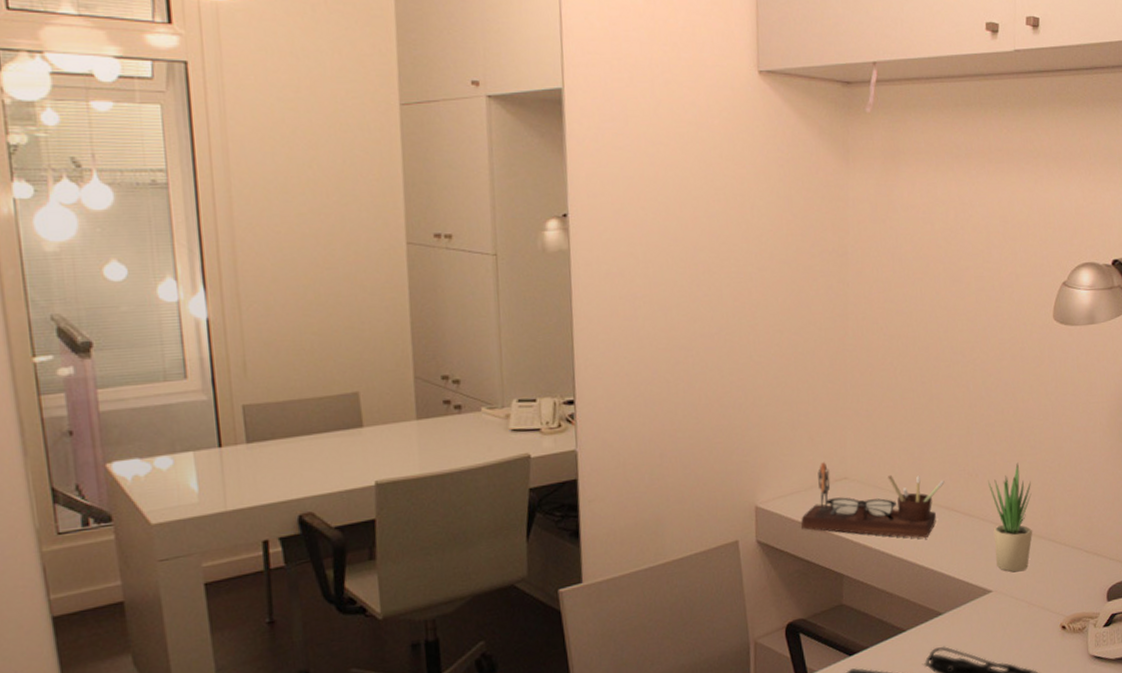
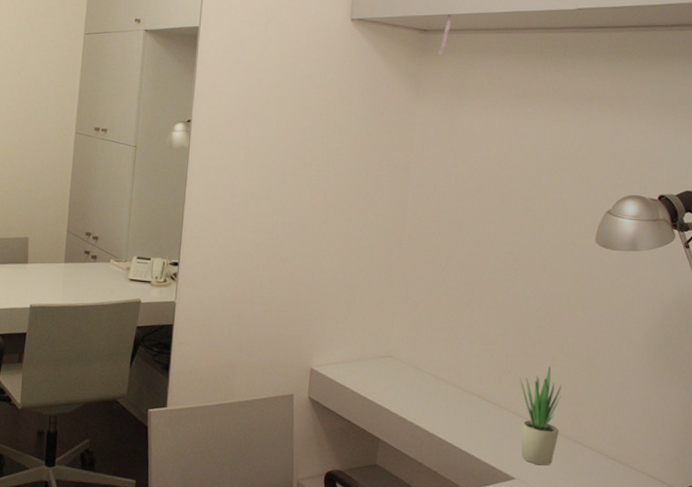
desk organizer: present [801,462,945,538] -> none [348,340,479,419]

